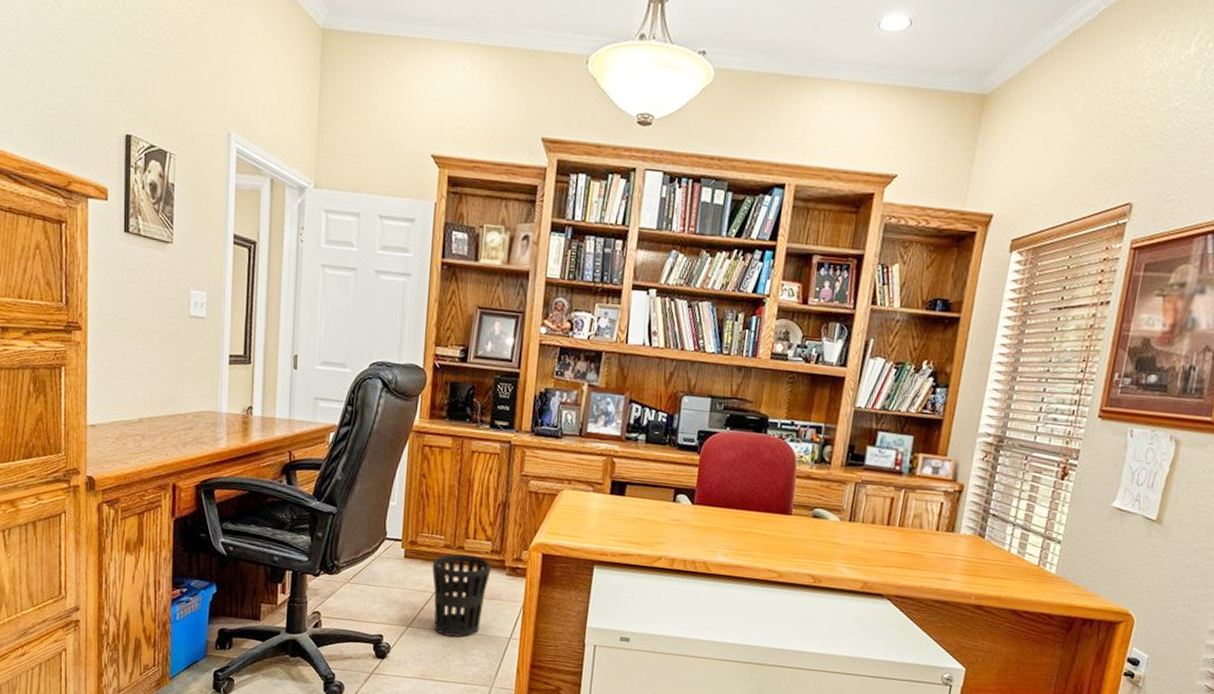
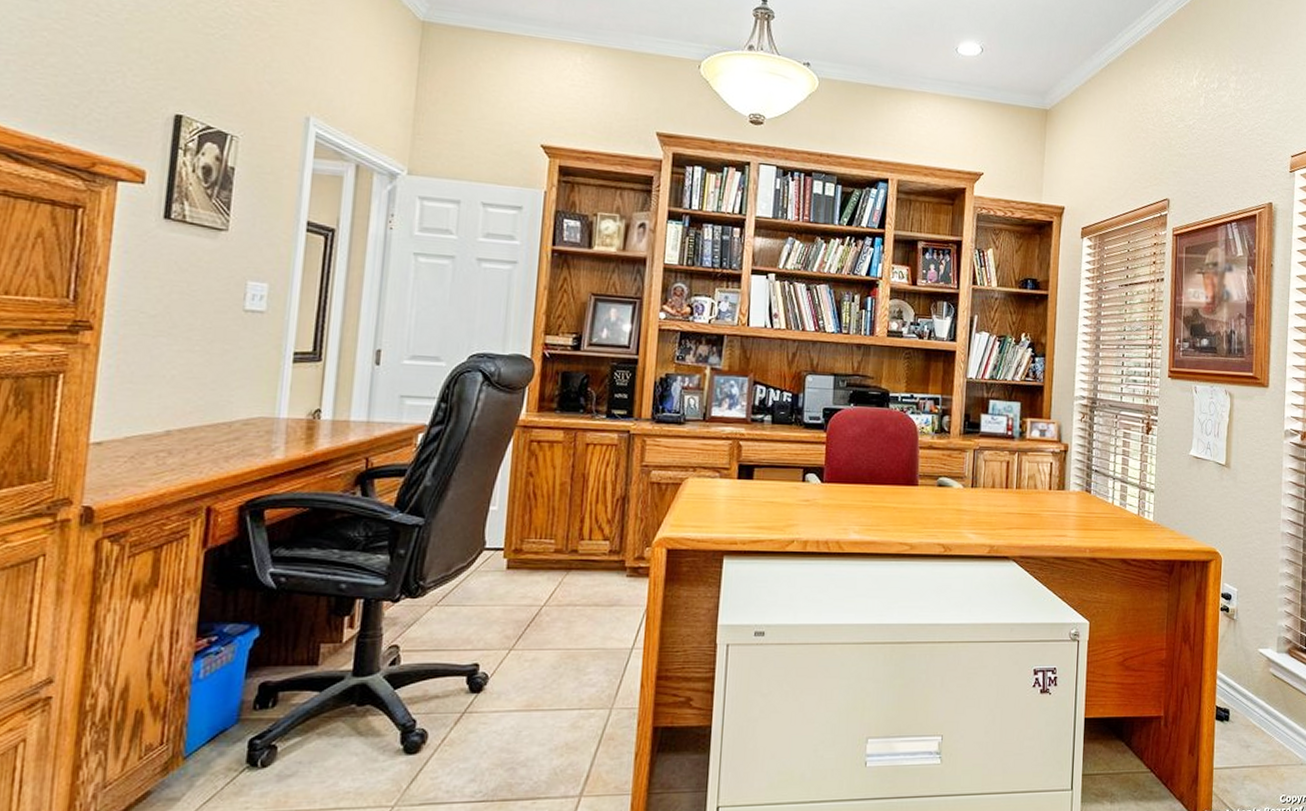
wastebasket: present [432,554,492,638] -> none [539,559,610,655]

